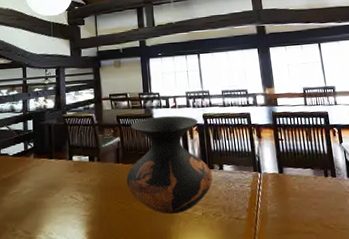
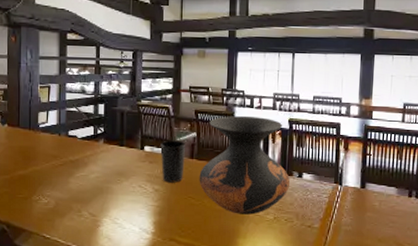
cup: none [87,146,112,190] -> present [160,140,185,183]

